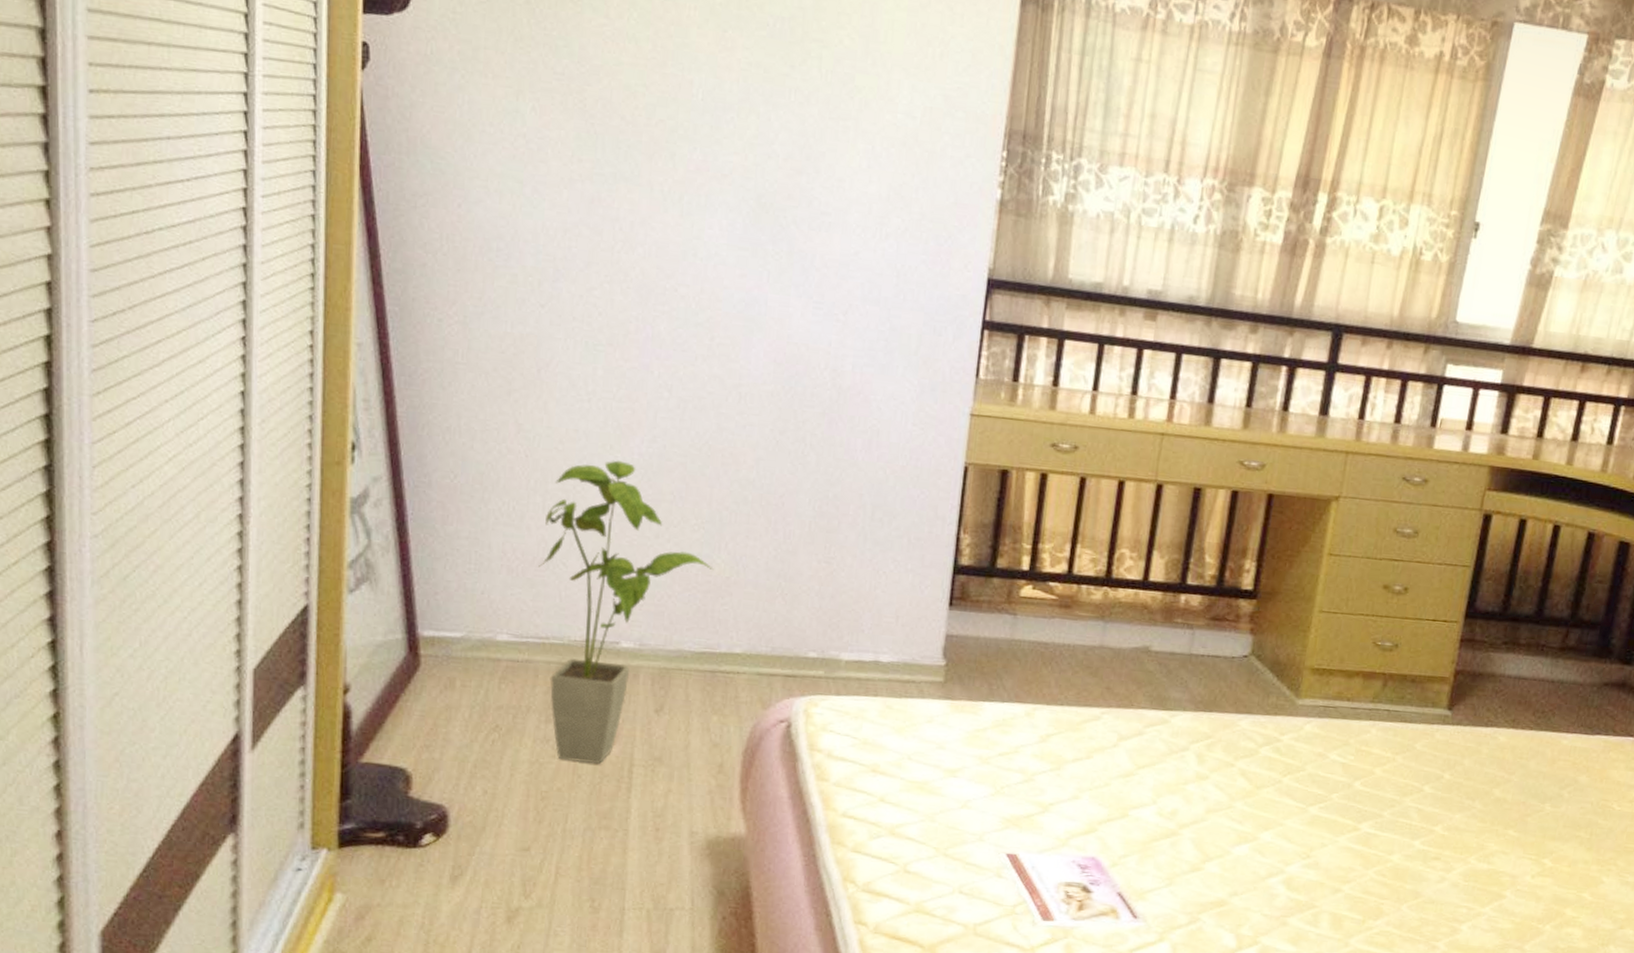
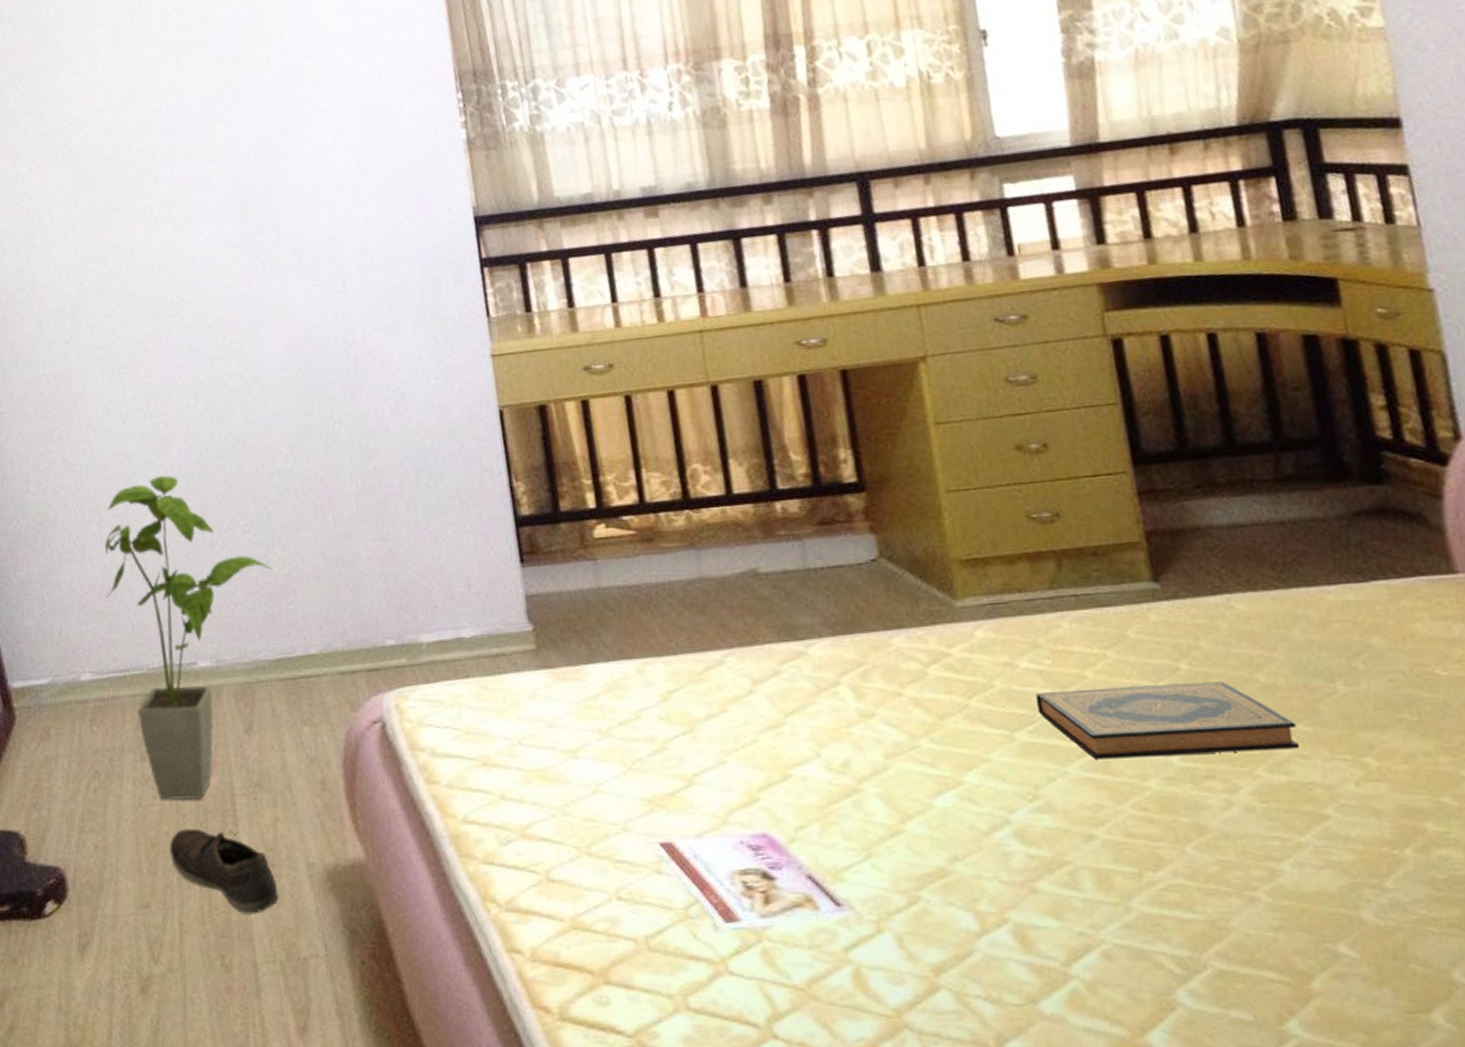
shoe: none [559,787,658,868] -> present [169,828,279,914]
hardback book: none [1332,780,1508,847] -> present [1035,681,1301,760]

